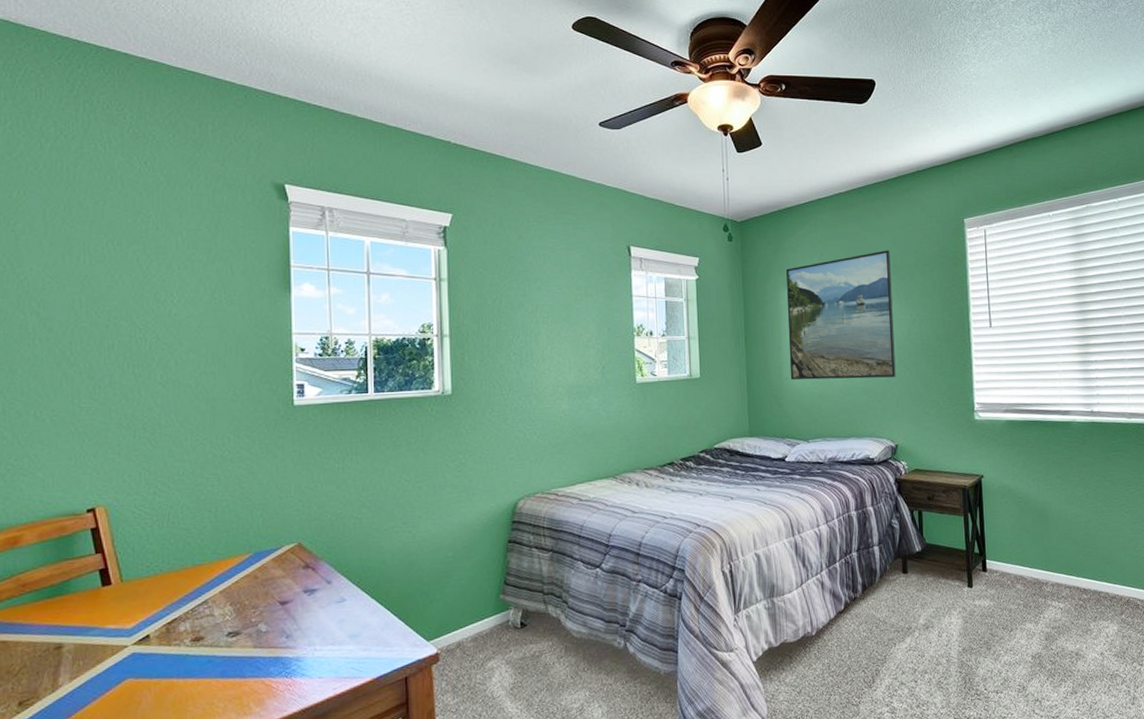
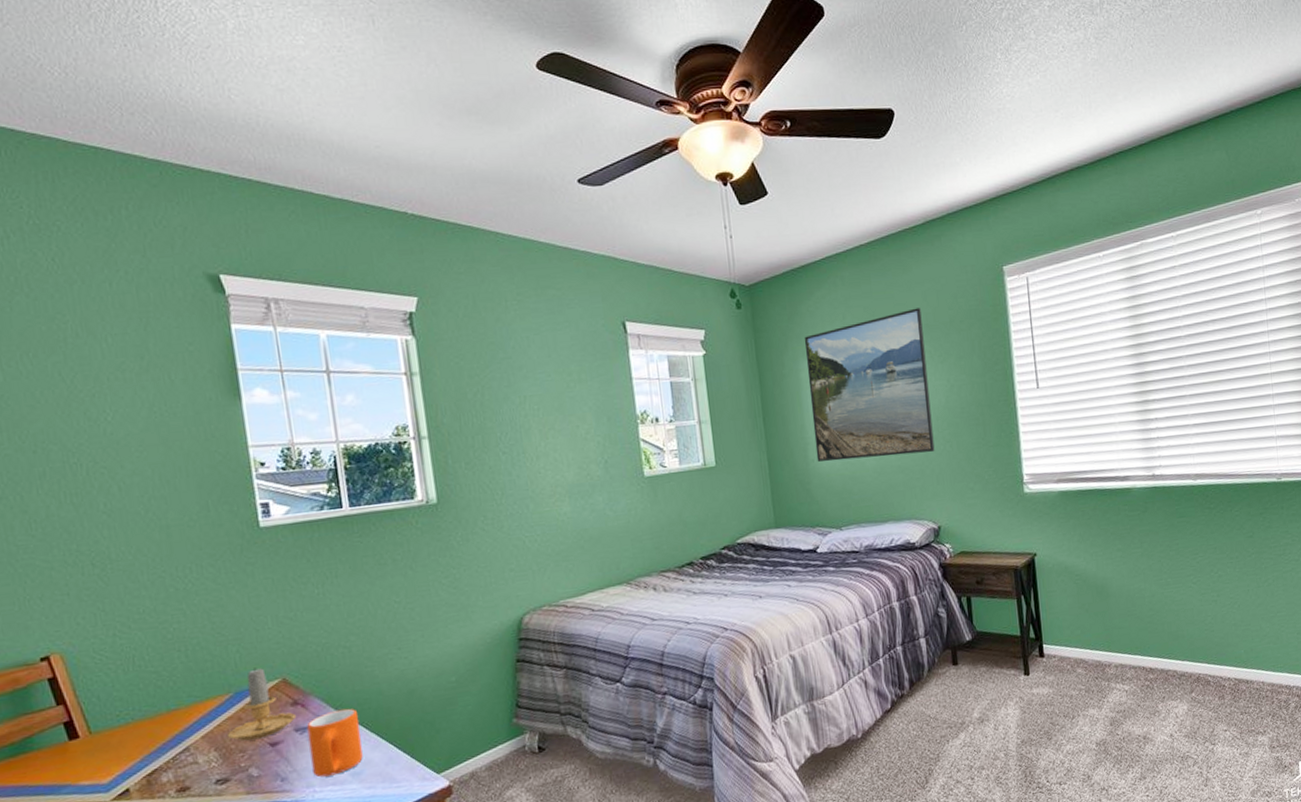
candle: none [242,531,307,598] -> present [226,667,297,741]
mug: none [315,574,362,637] -> present [306,708,363,777]

